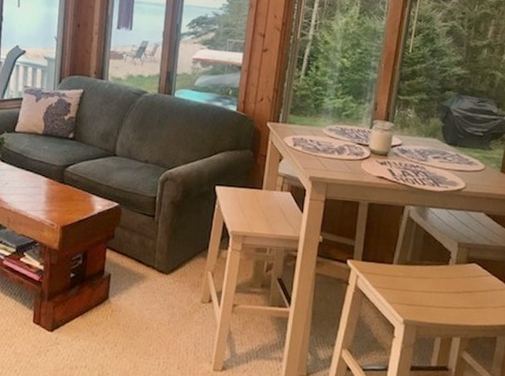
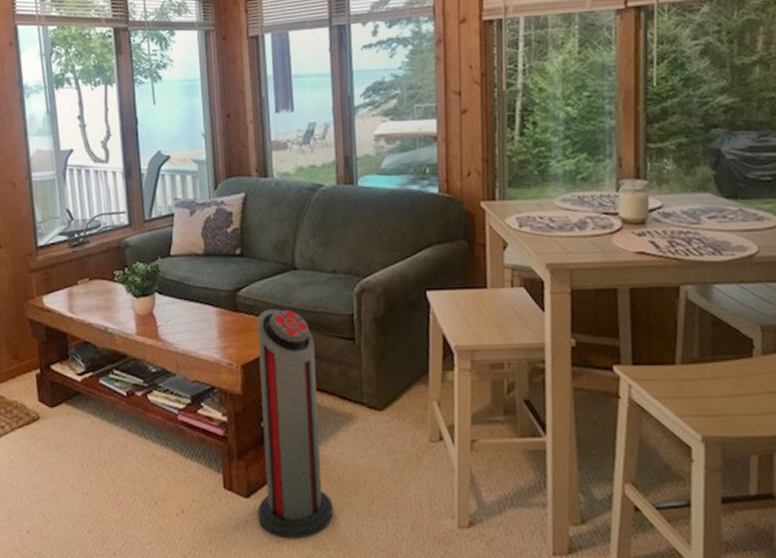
air purifier: none [57,185,123,368] -> present [257,309,333,539]

